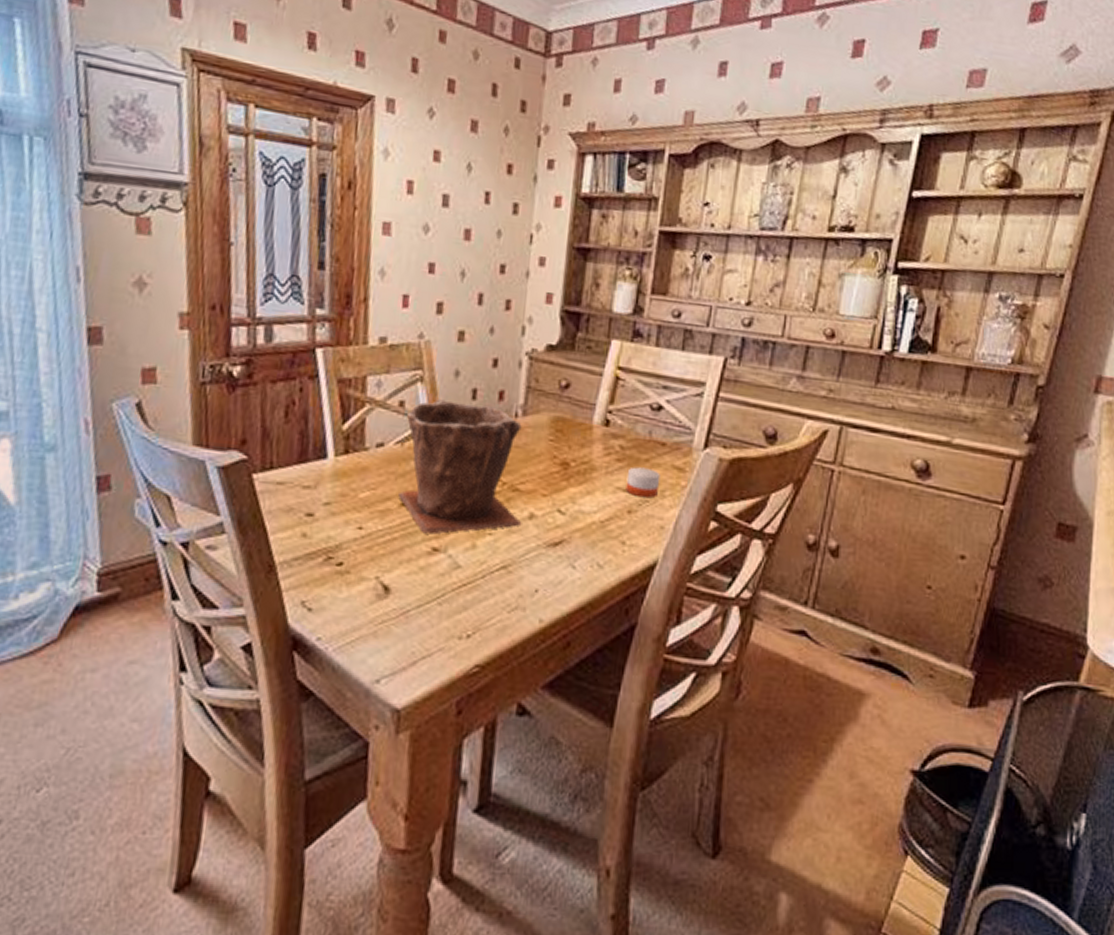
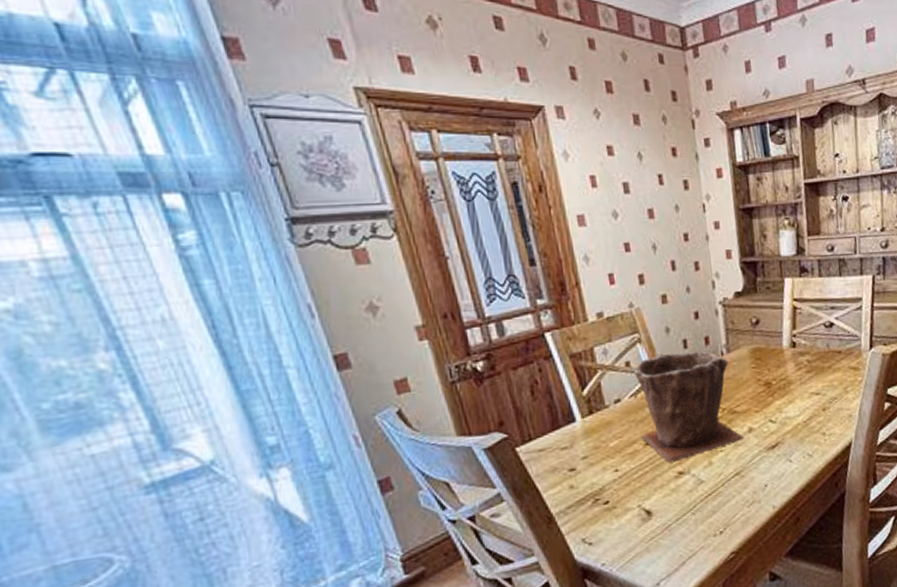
candle: present [625,467,661,499] -> none [816,373,843,397]

